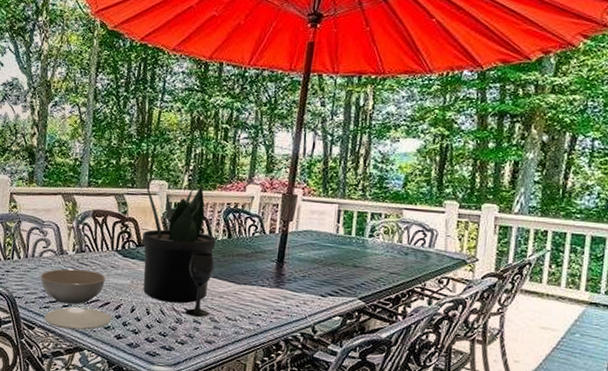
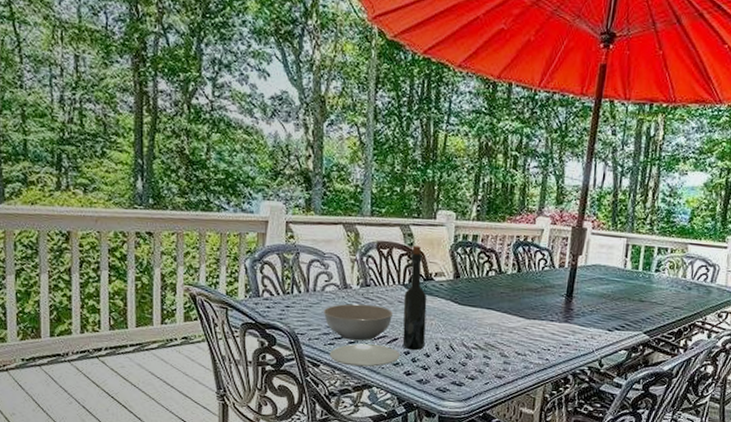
wine bottle: none [114,213,139,315] -> present [402,245,427,351]
planter: present [142,178,216,304] -> none [430,207,505,339]
wine glass: present [186,251,215,317] -> none [475,285,504,352]

